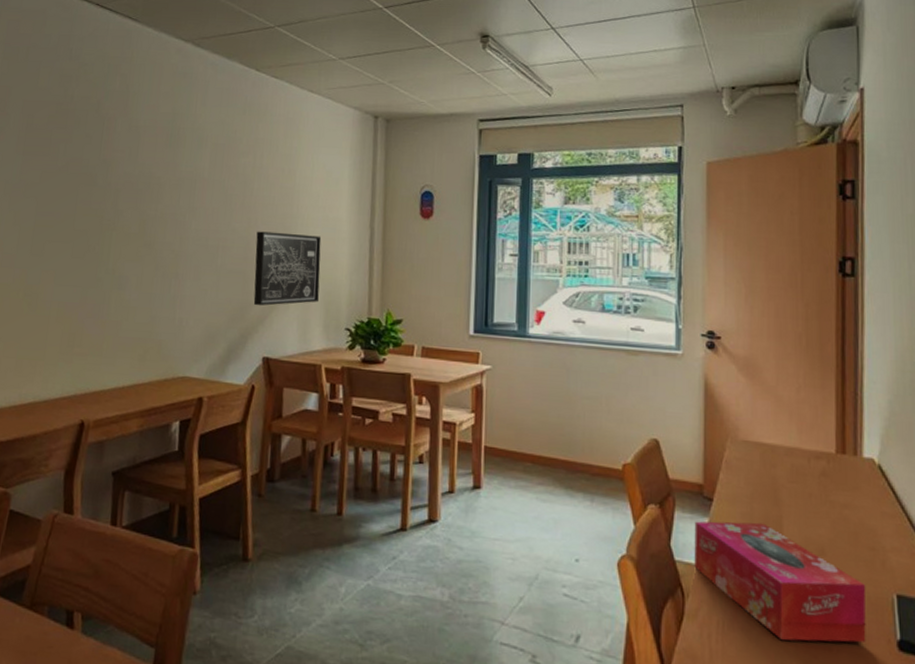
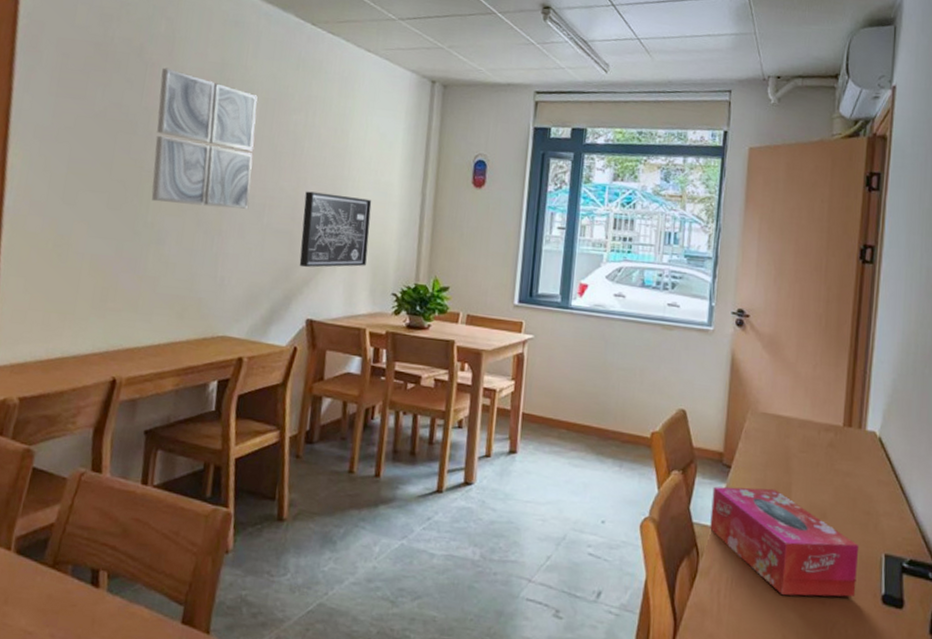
wall art: none [111,121,207,252] -> present [151,67,258,209]

